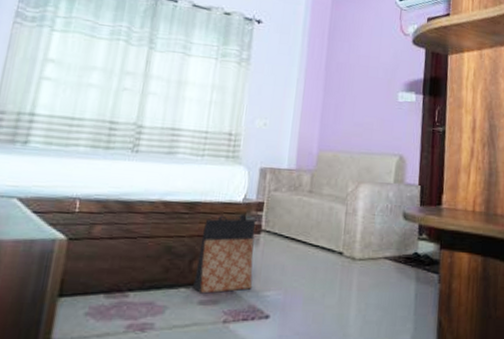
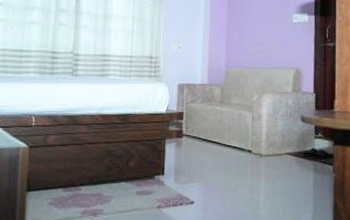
bag: present [193,213,257,294] -> none [131,122,179,186]

